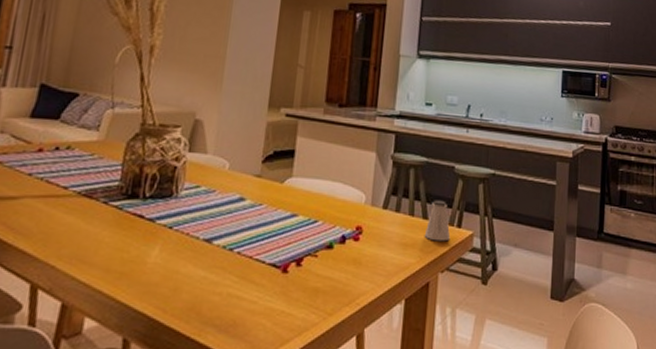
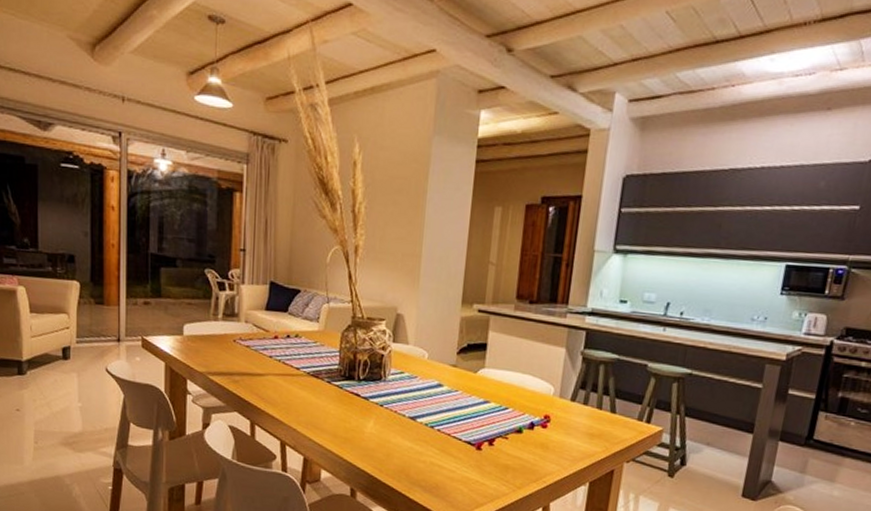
saltshaker: present [424,200,451,242] -> none [611,396,639,435]

